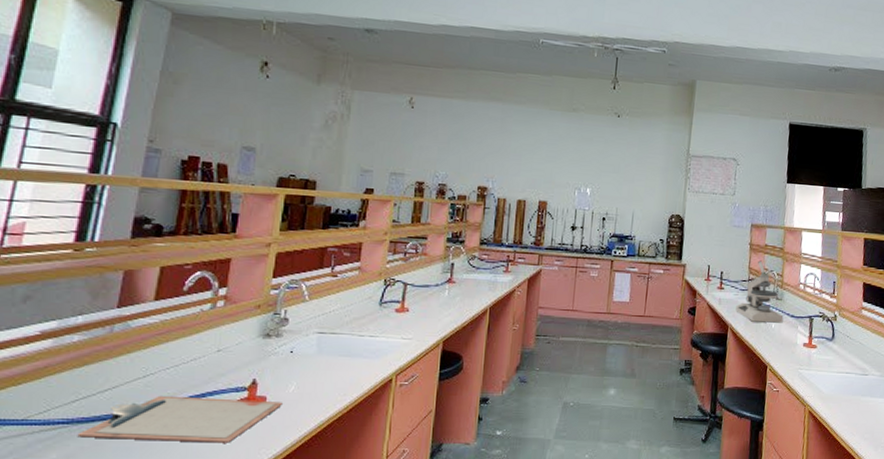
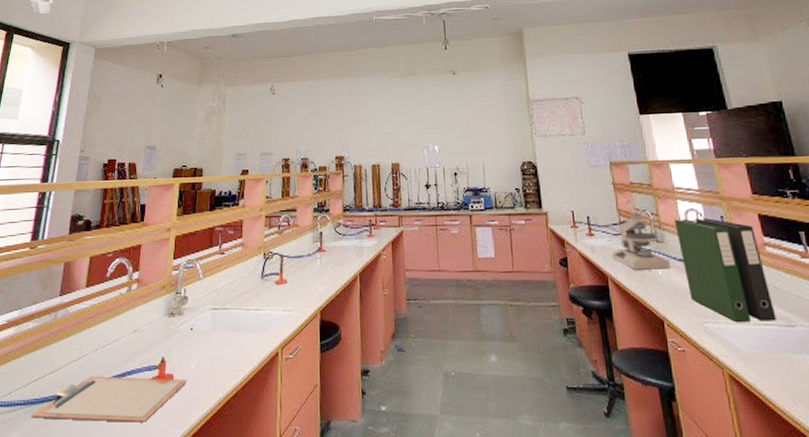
binder: none [793,281,857,370] -> present [675,218,777,322]

